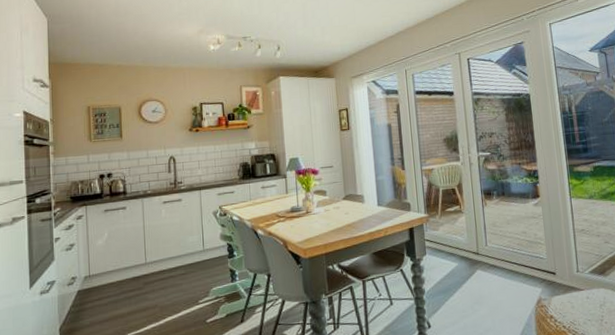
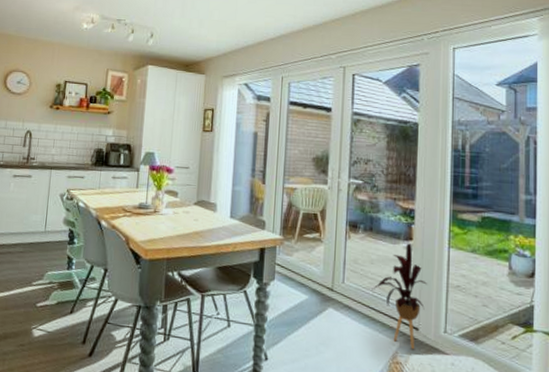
house plant: none [511,200,558,291] -> present [371,243,428,349]

